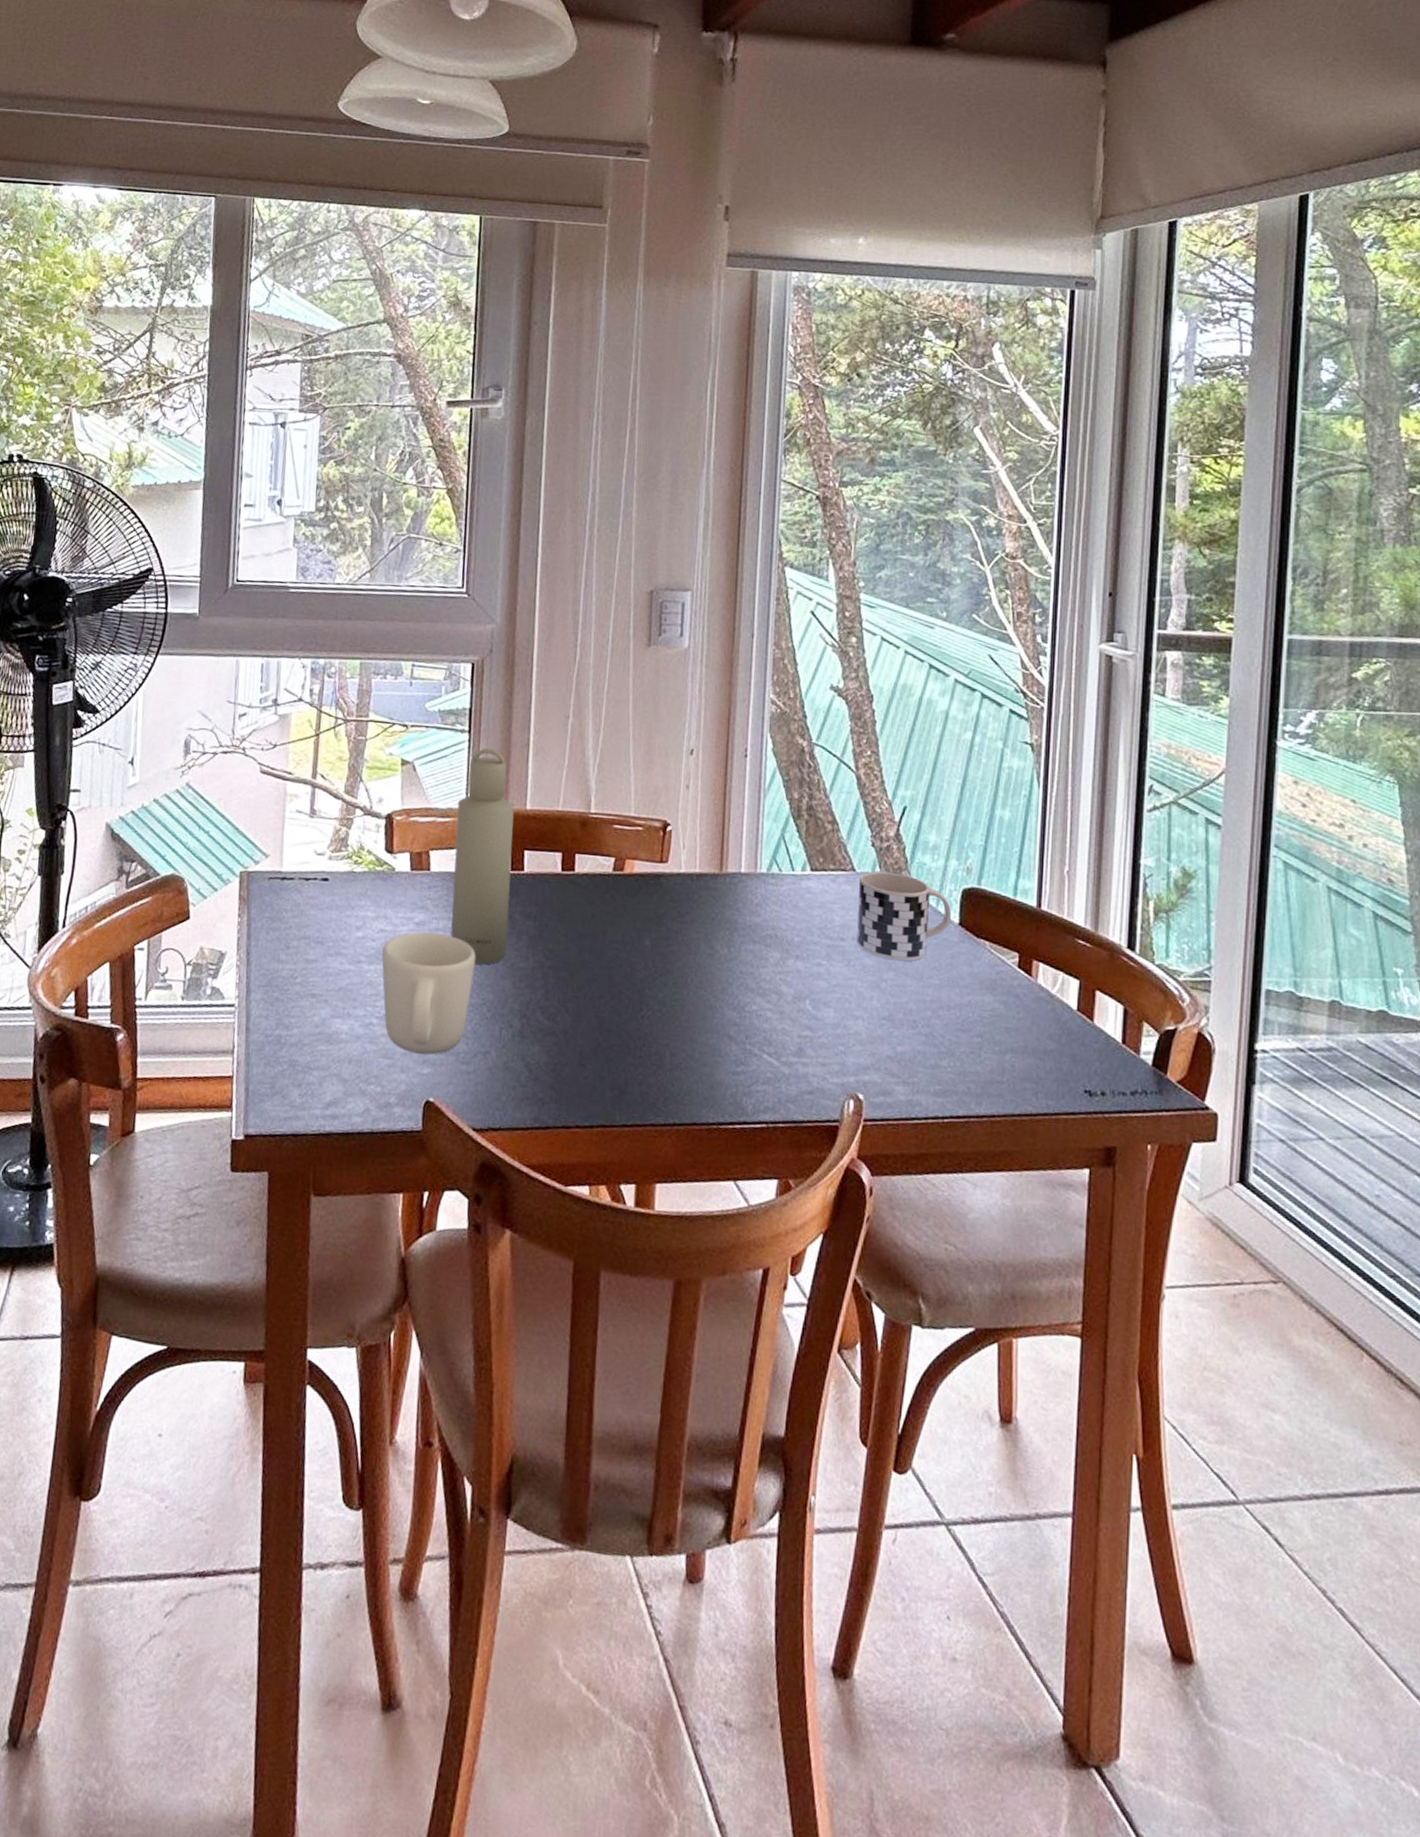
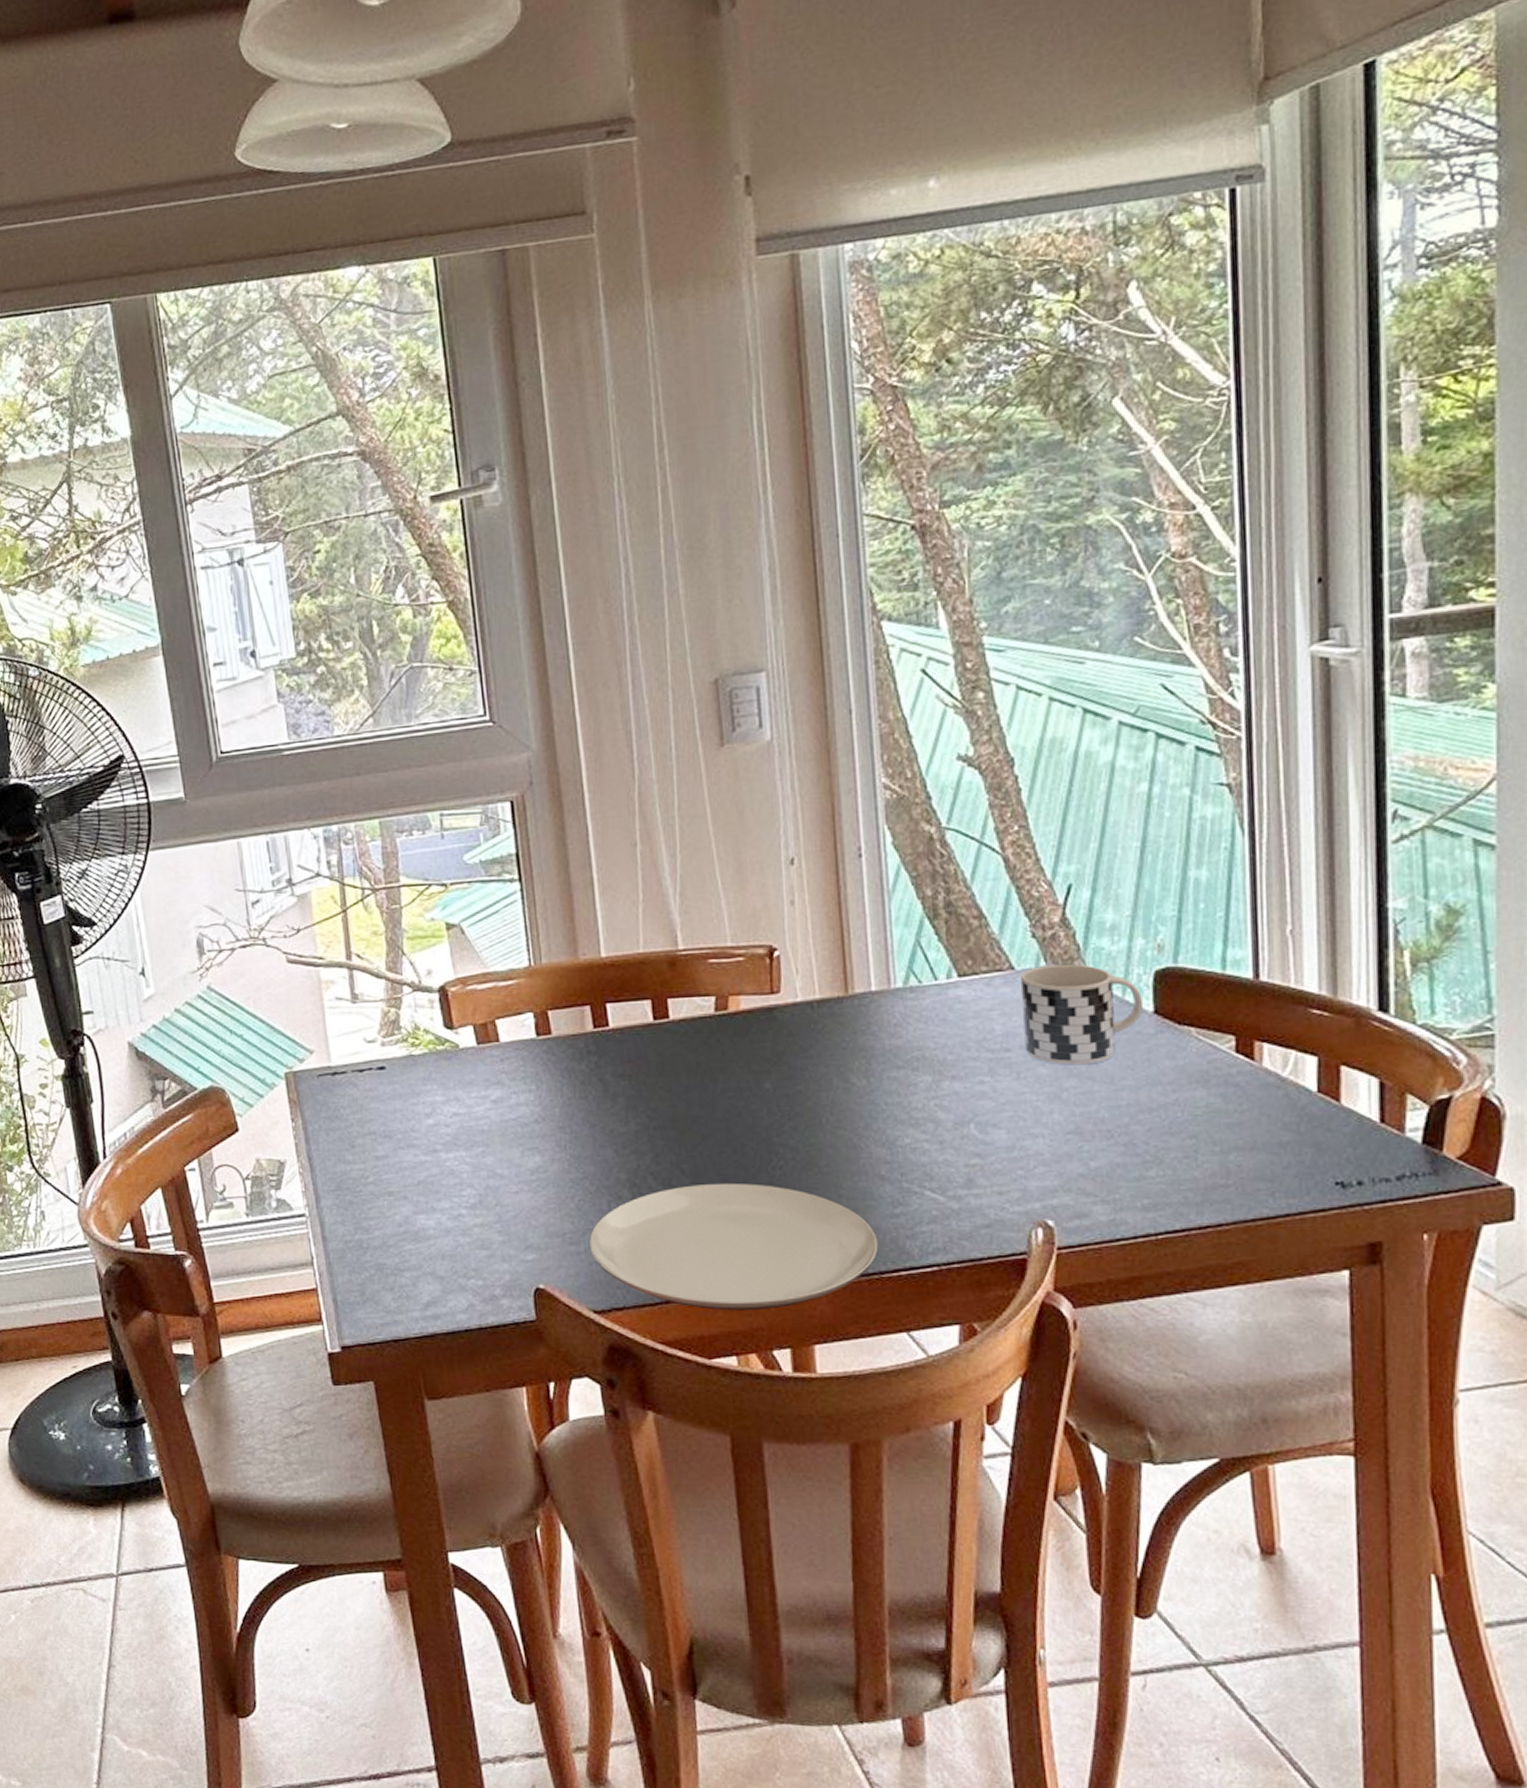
mug: present [381,932,476,1055] -> none [459,1109,569,1240]
bottle: present [450,747,515,965] -> none [518,894,602,1136]
plate: none [478,1023,720,1146] -> present [589,1183,879,1311]

